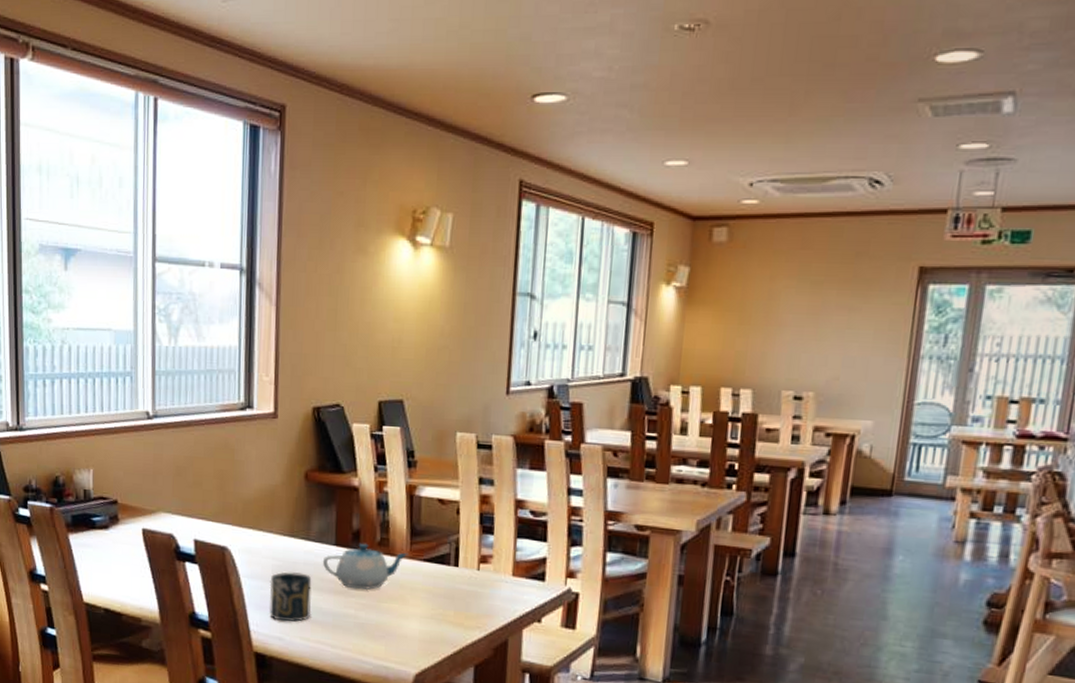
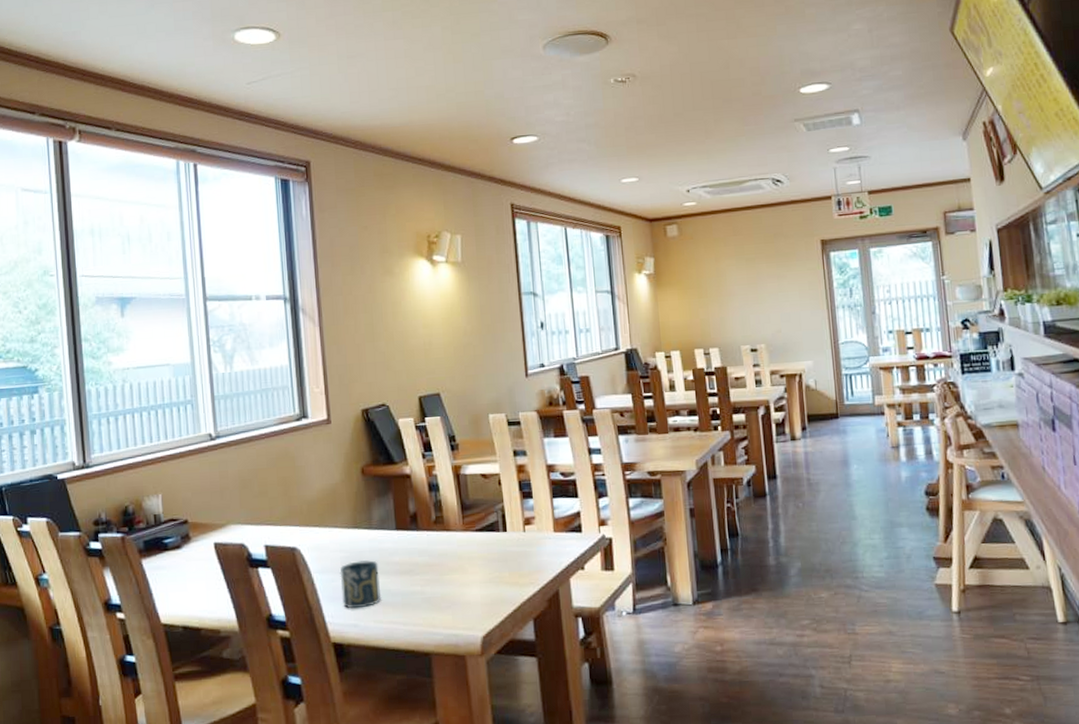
teapot: present [322,542,408,590] -> none [386,524,462,567]

